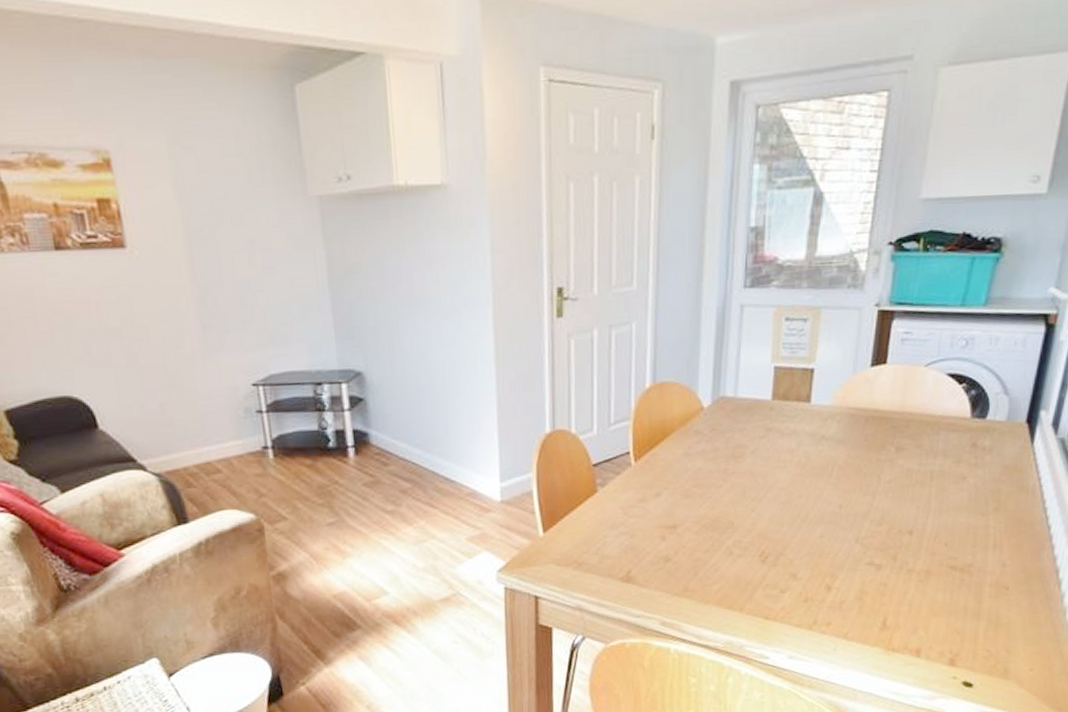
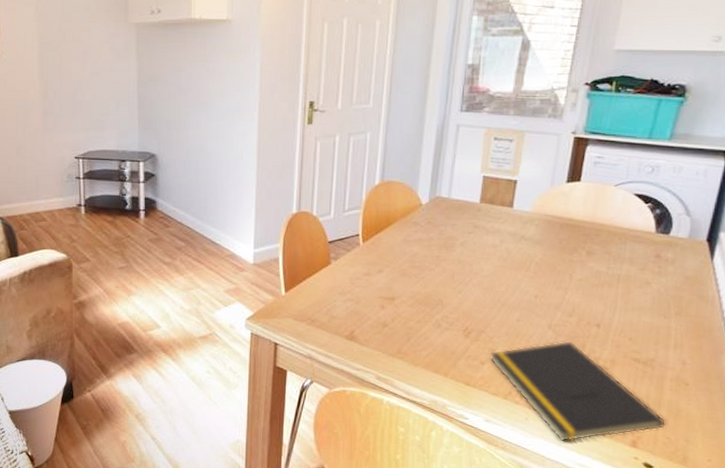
notepad: none [791,554,986,670] -> present [490,341,667,442]

